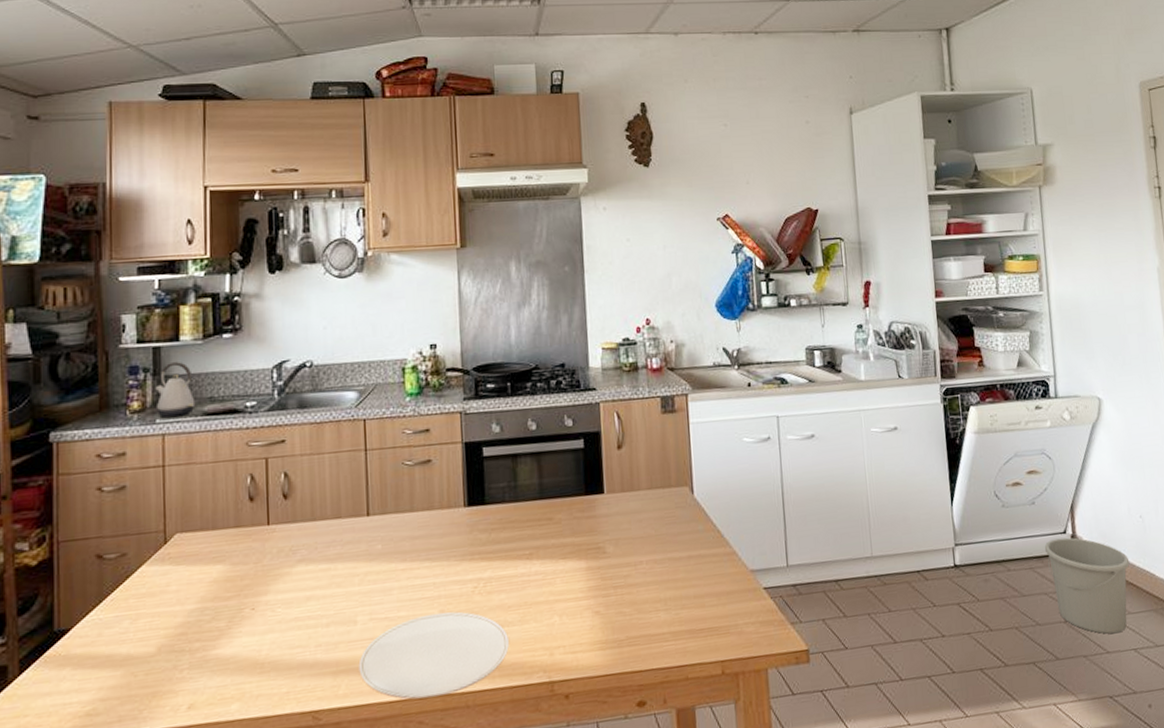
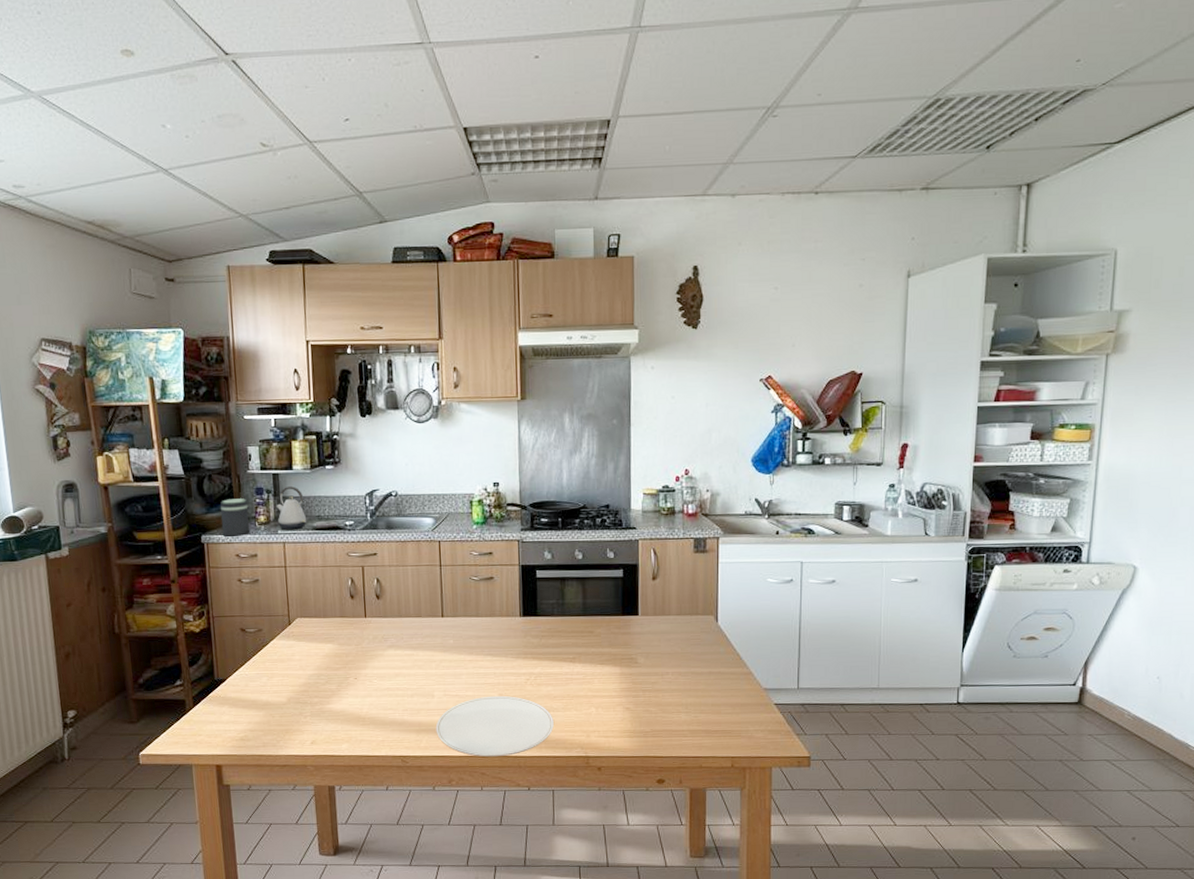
cylinder: none [78,381,118,433] -> present [220,498,250,538]
bucket: present [1044,537,1130,635] -> none [1050,689,1138,776]

